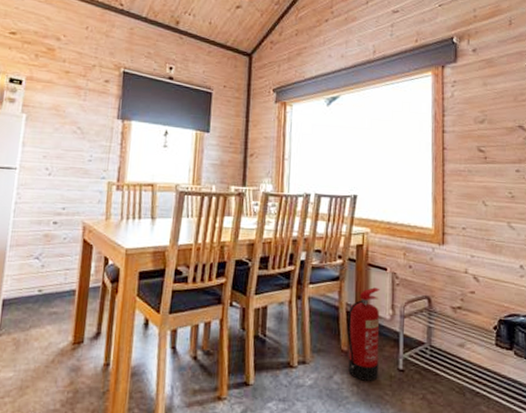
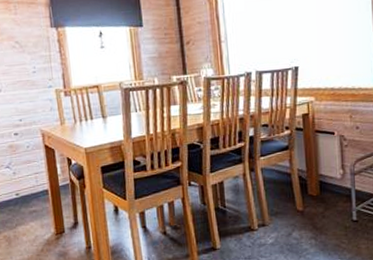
fire extinguisher: present [347,287,380,381] -> none [300,151,334,234]

